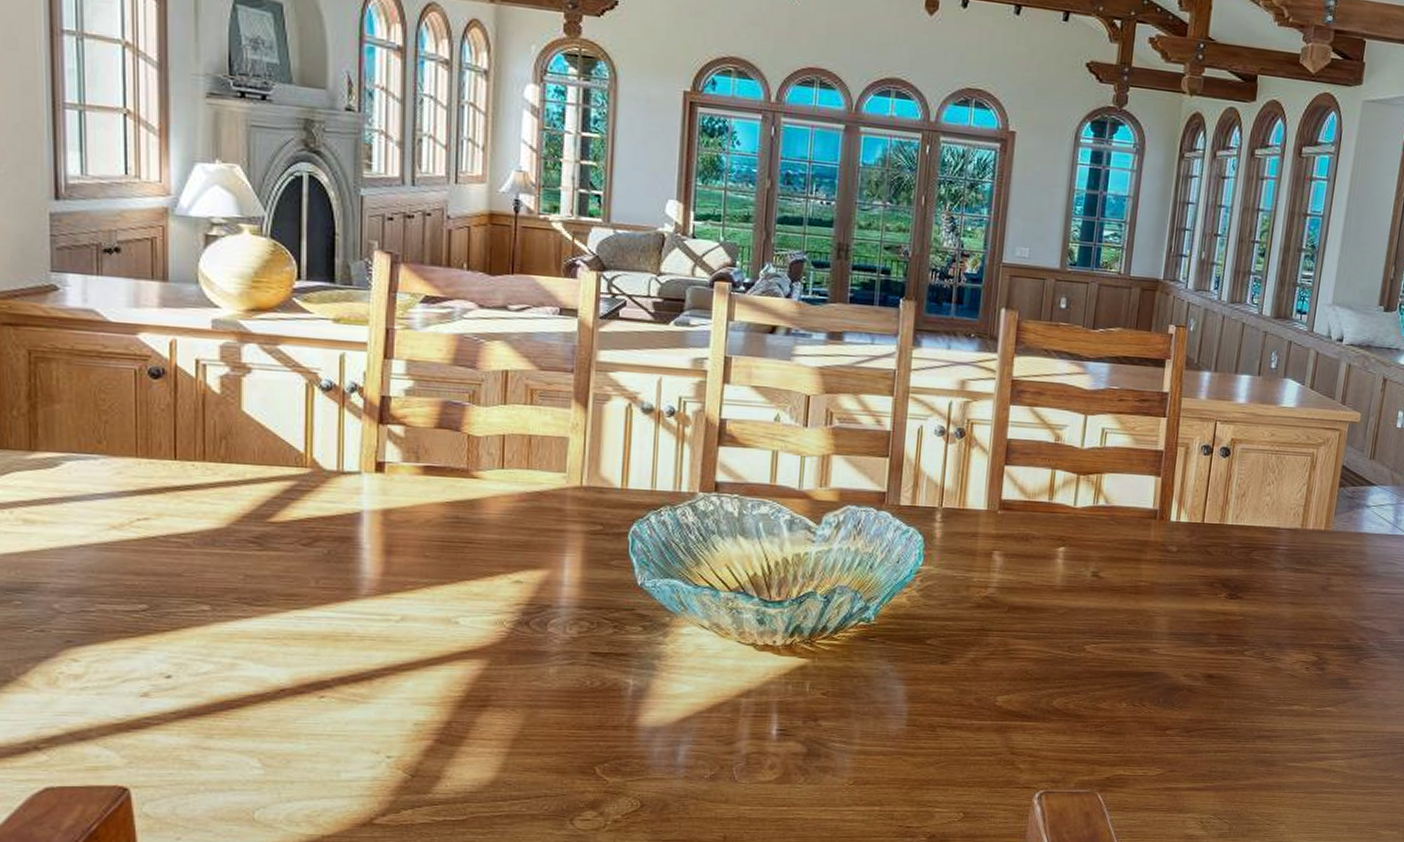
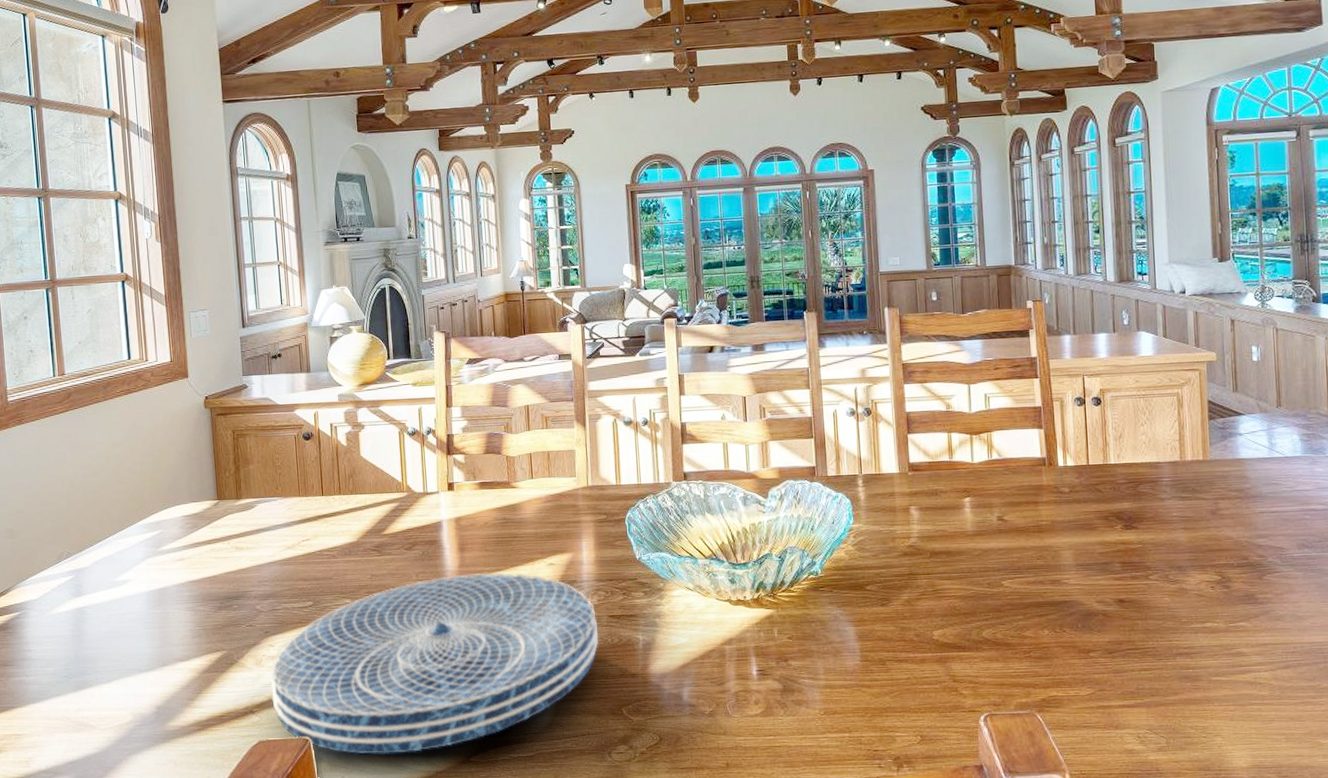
placemat: none [70,585,575,813] -> present [271,572,599,755]

